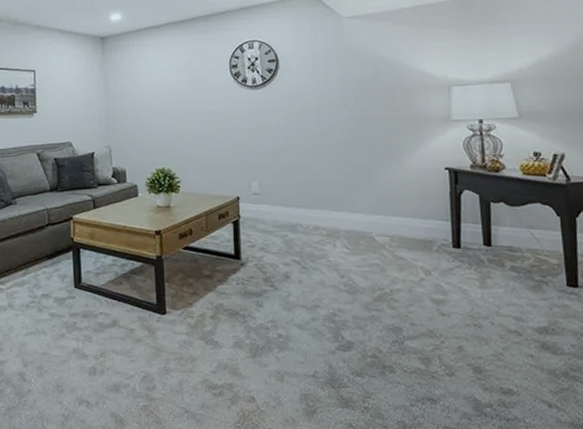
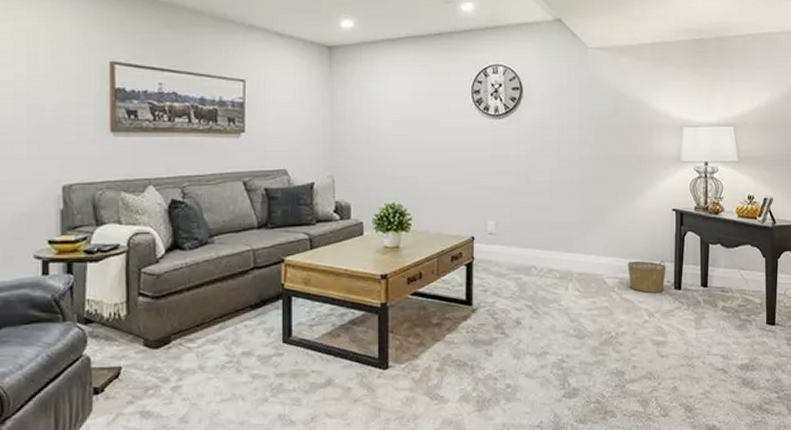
basket: none [398,219,442,252] -> present [627,261,666,294]

